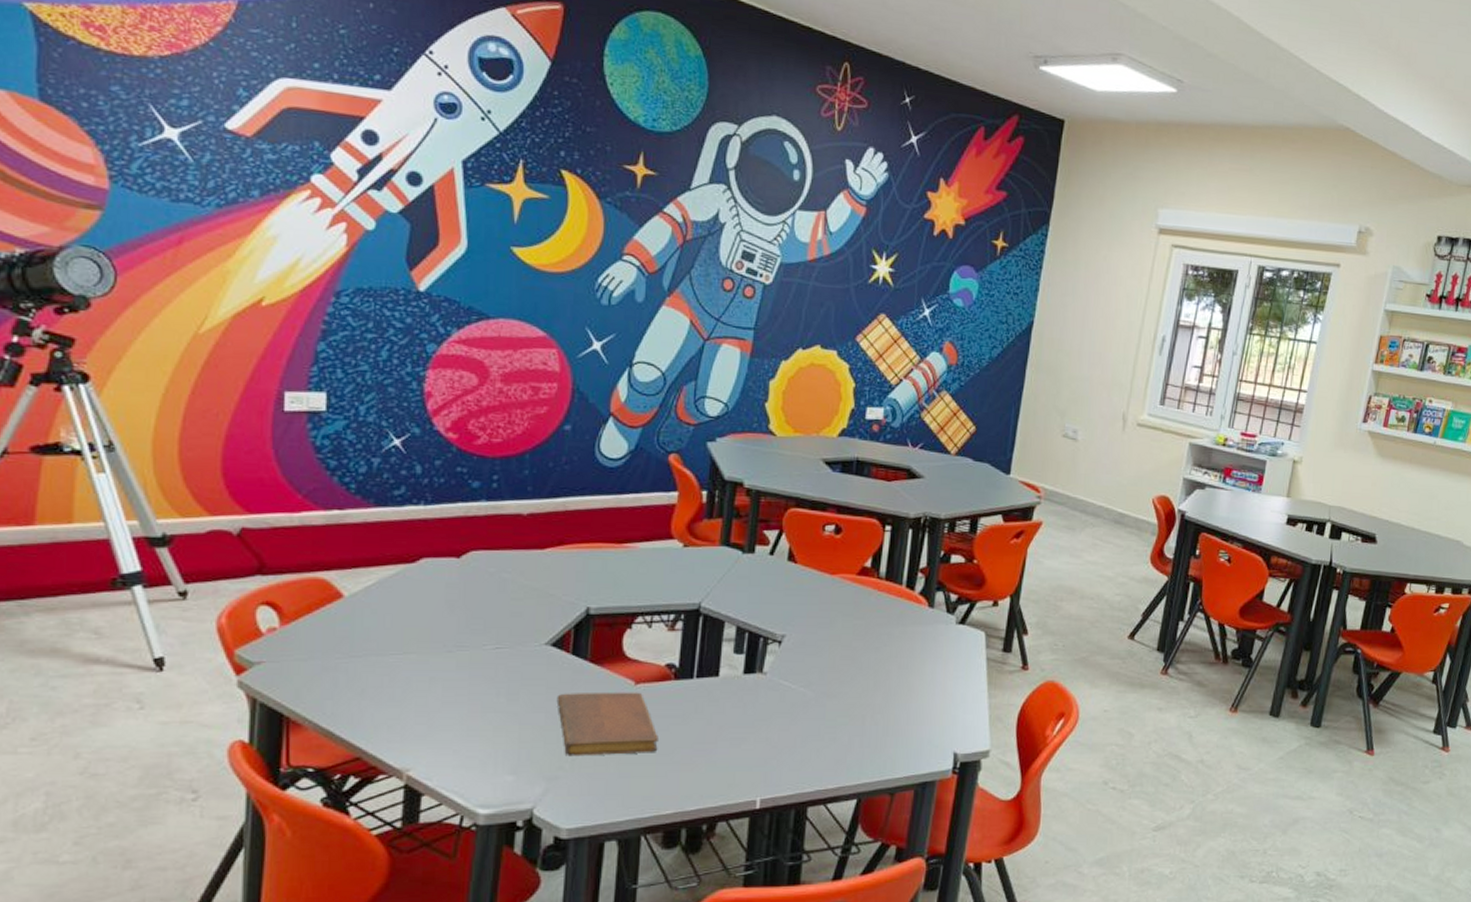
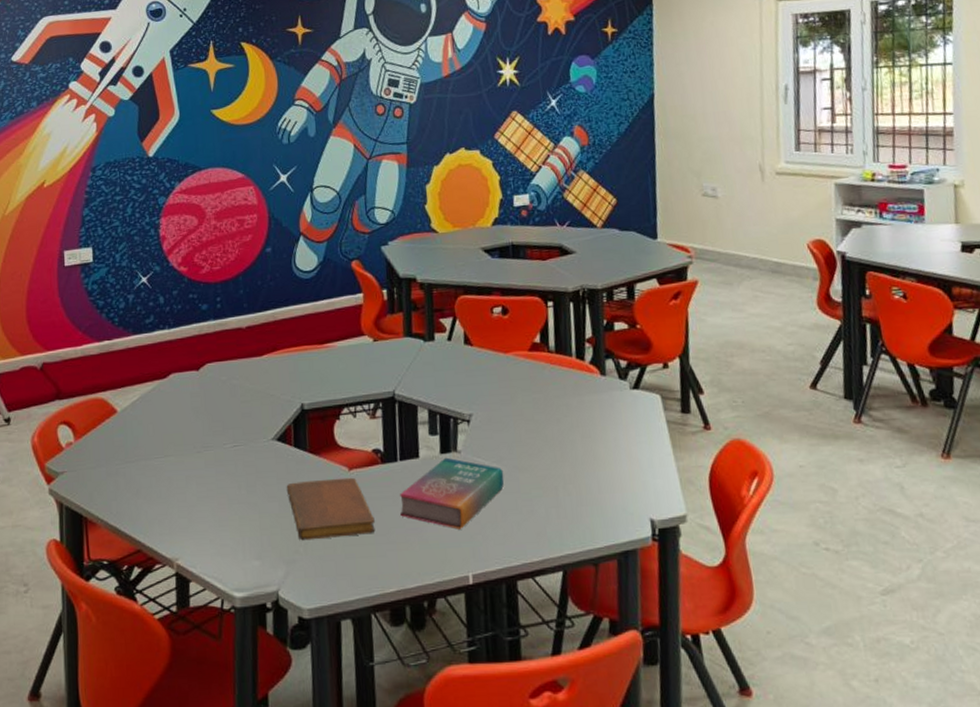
book: none [689,678,810,753] -> present [400,457,504,530]

